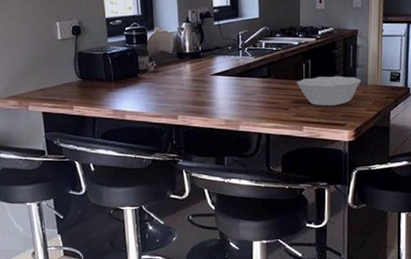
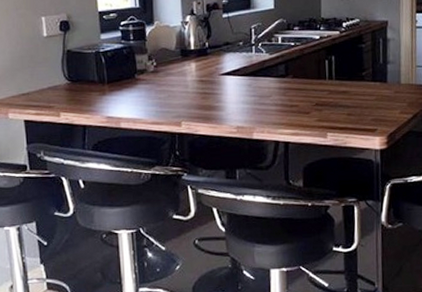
bowl: present [296,75,361,106] -> none [318,73,393,109]

